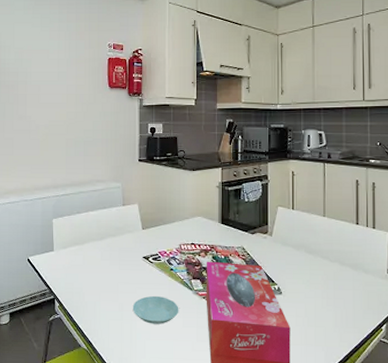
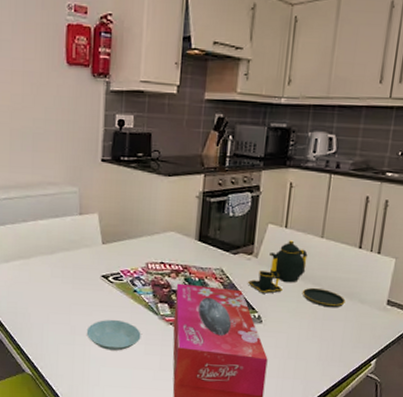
teapot: none [265,220,351,278] -> present [247,240,346,308]

